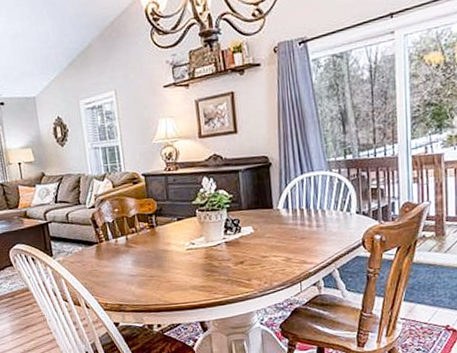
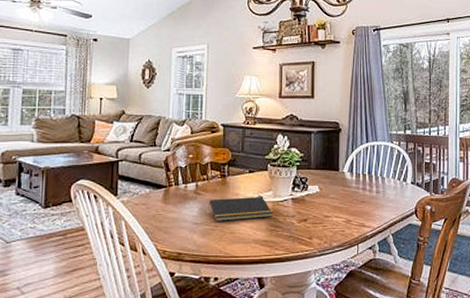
notepad: none [141,242,207,273] -> present [208,196,272,222]

